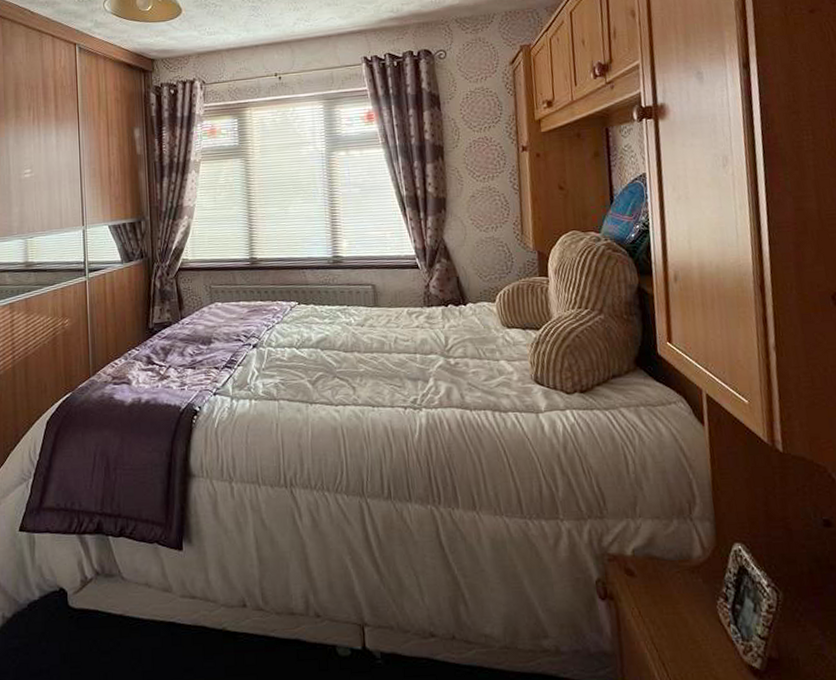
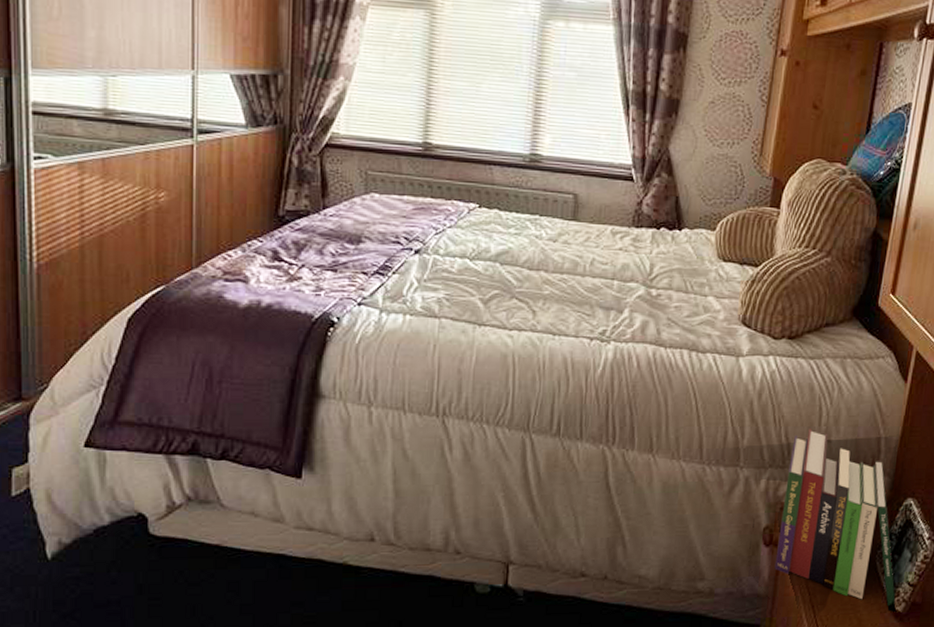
books: none [606,476,754,670] -> present [774,428,897,613]

